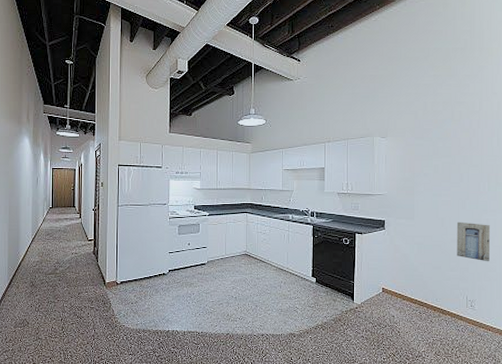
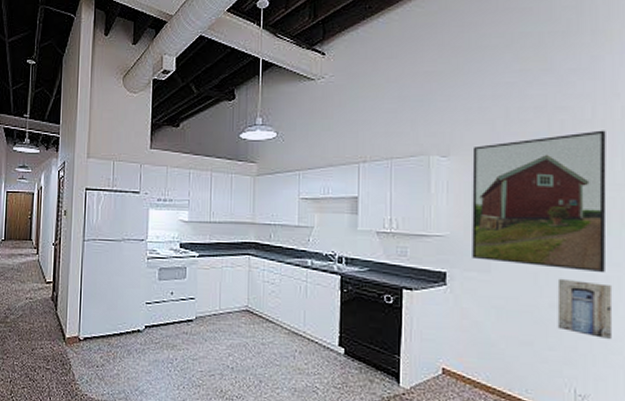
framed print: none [402,118,488,217] -> present [472,130,607,273]

